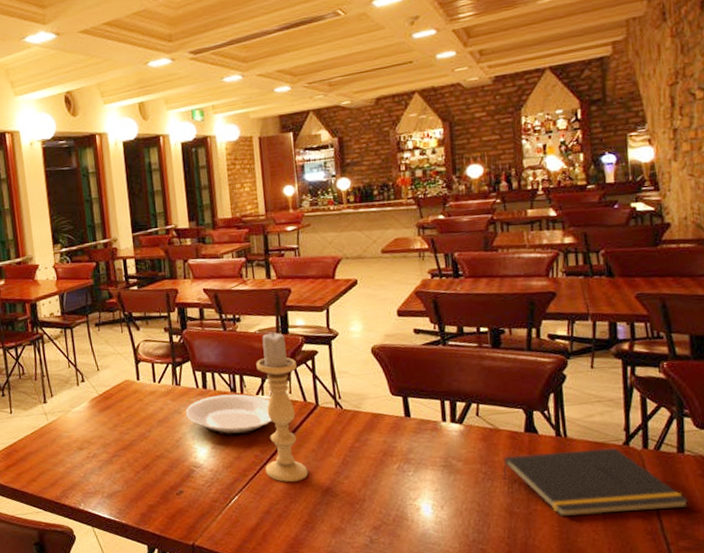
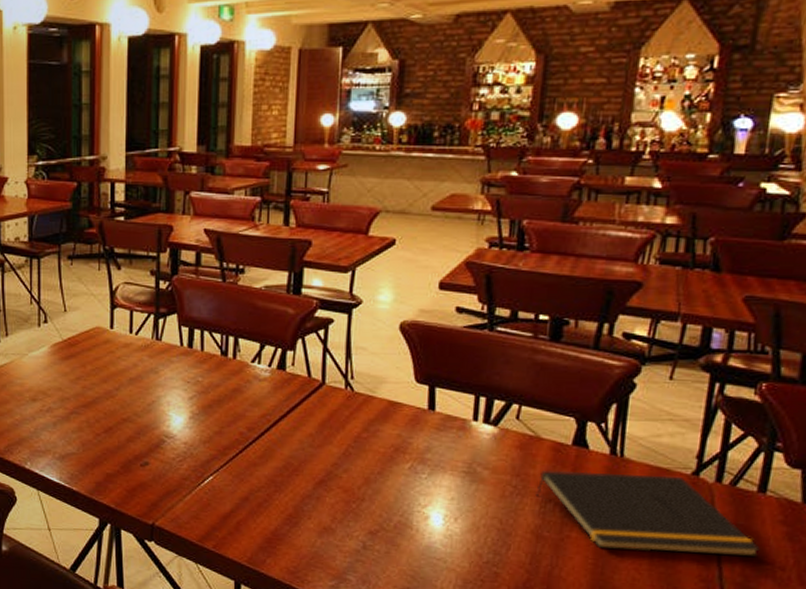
plate: present [186,394,272,436] -> none [164,357,267,408]
candle holder: present [256,331,309,483] -> none [250,290,305,469]

